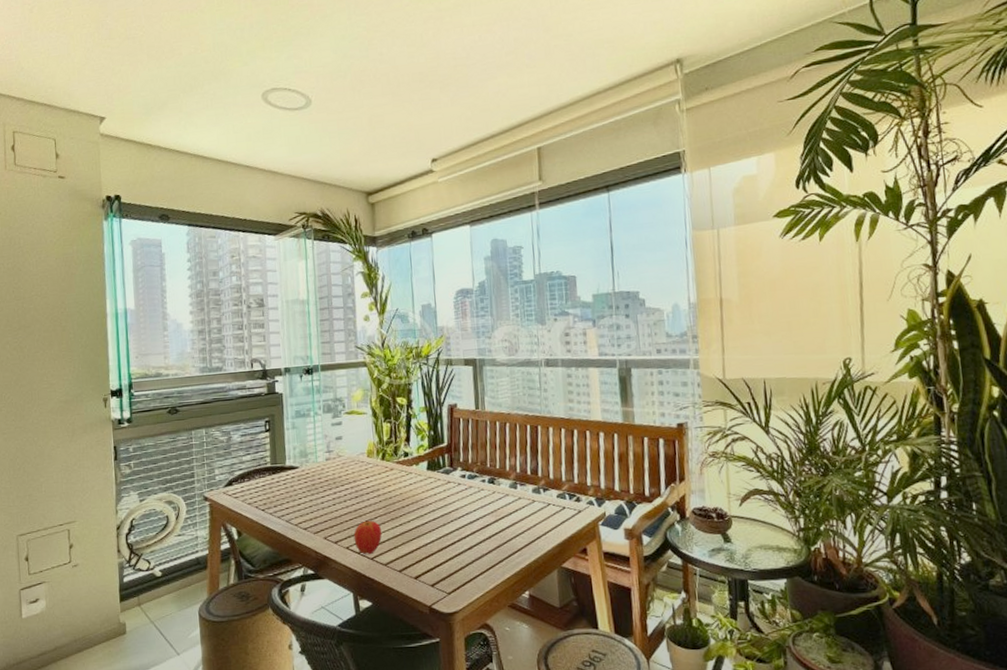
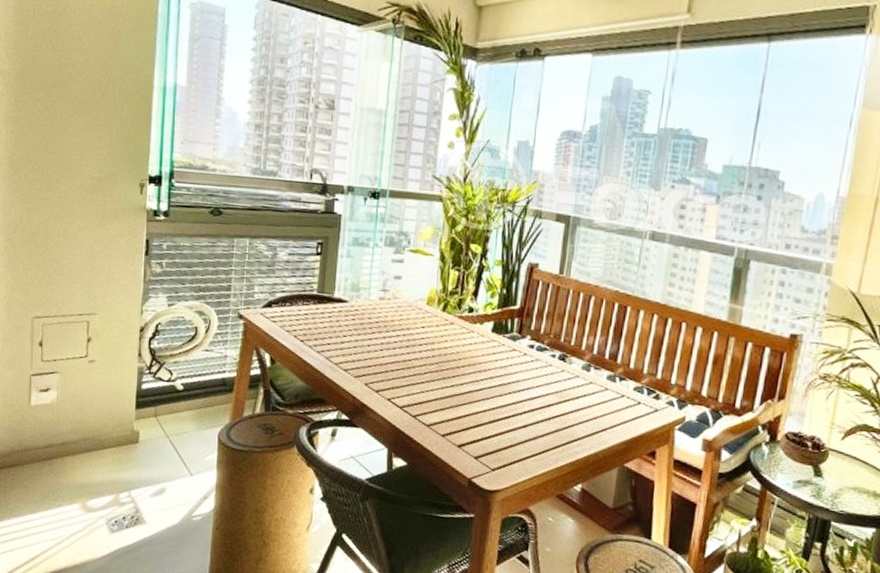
apple: present [353,520,382,554] -> none [397,374,430,411]

